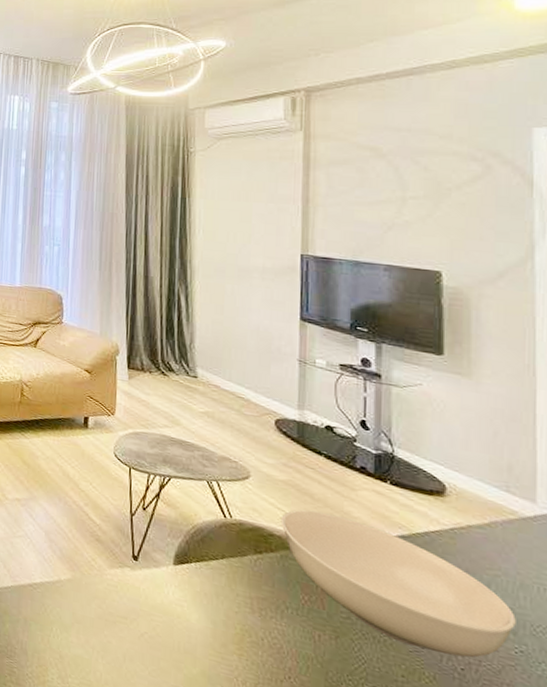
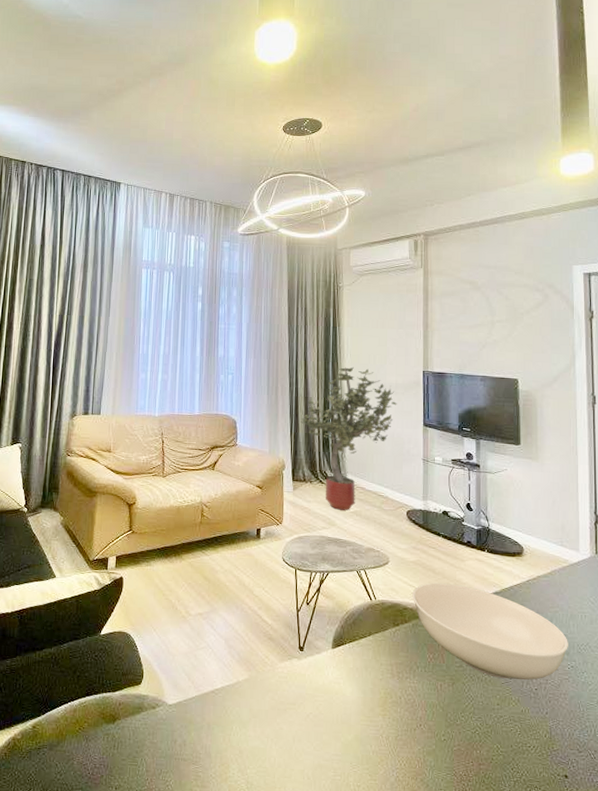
potted tree: none [139,244,264,410] -> present [301,366,397,510]

